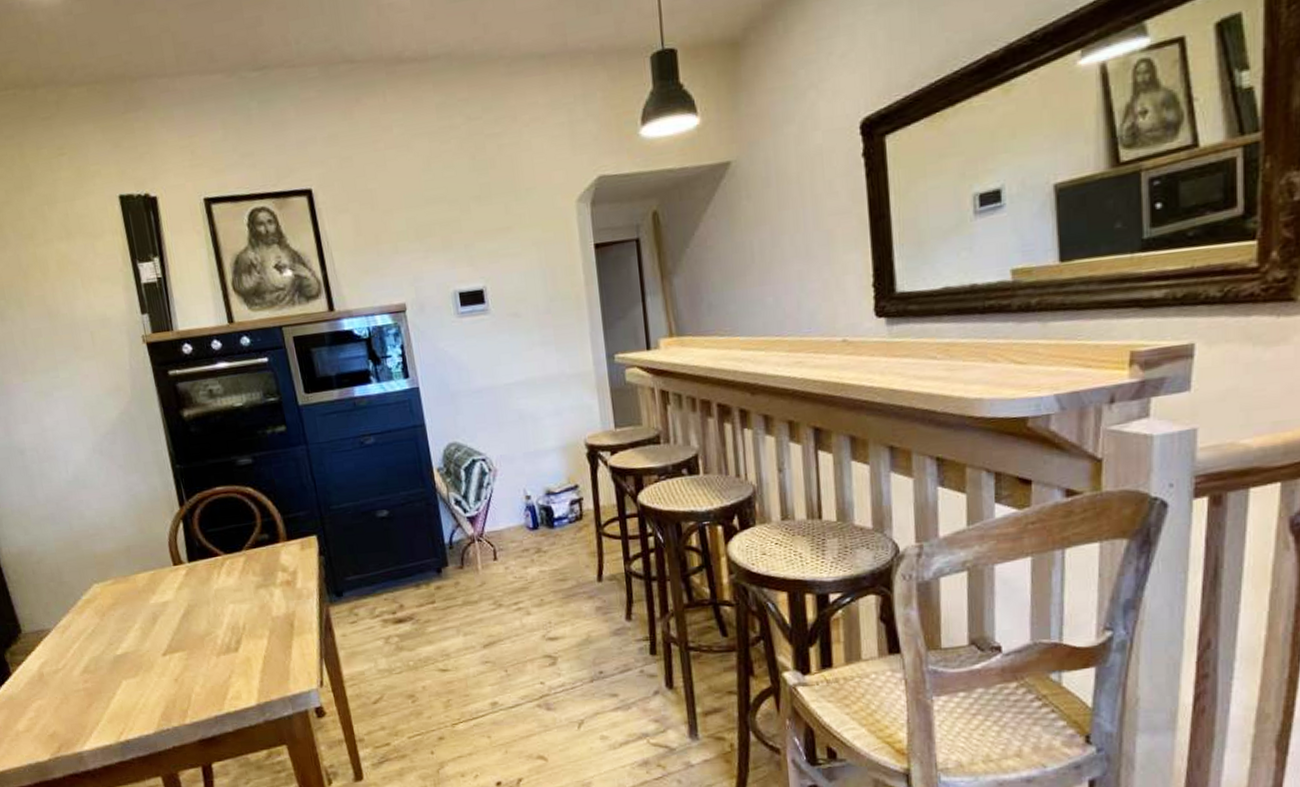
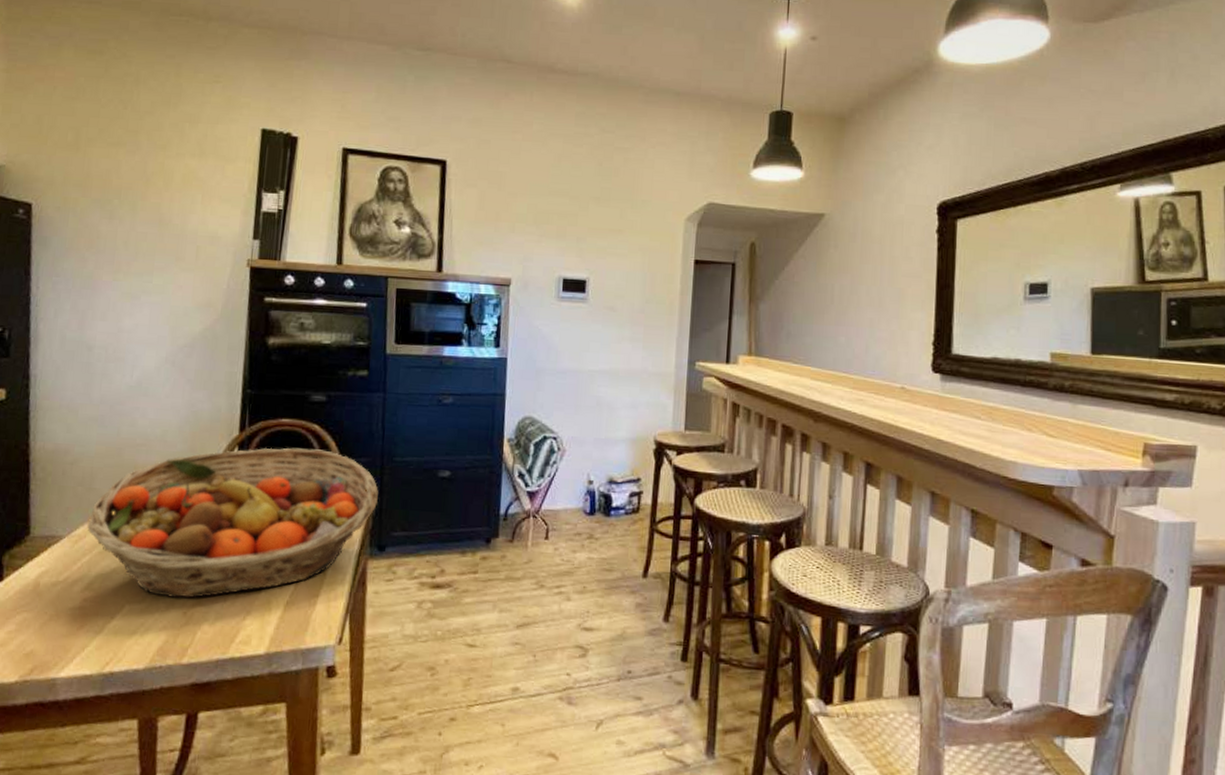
fruit basket: none [68,510,325,669] -> present [87,447,378,599]

